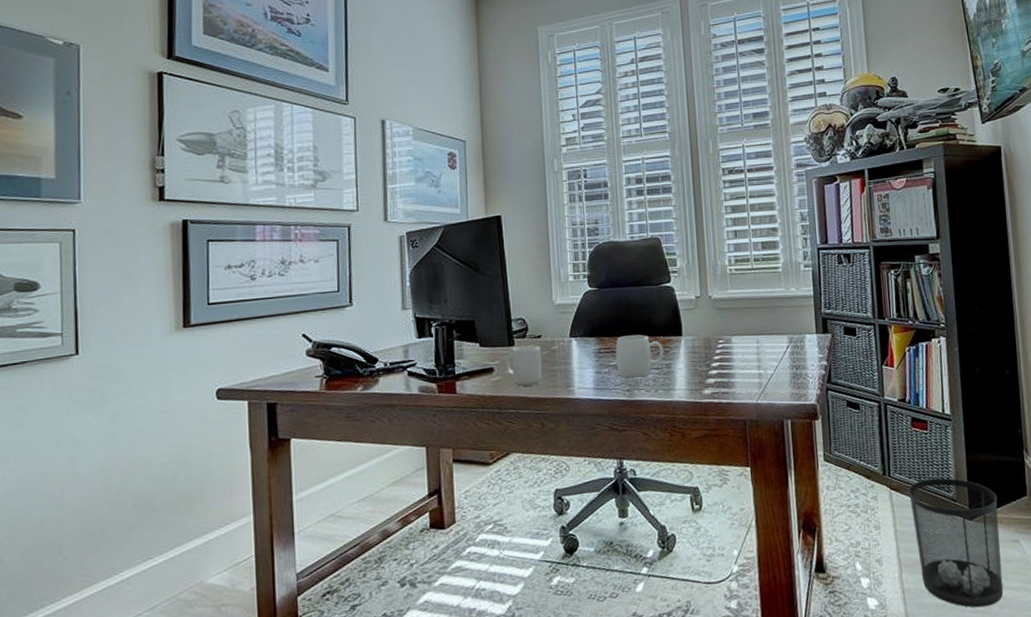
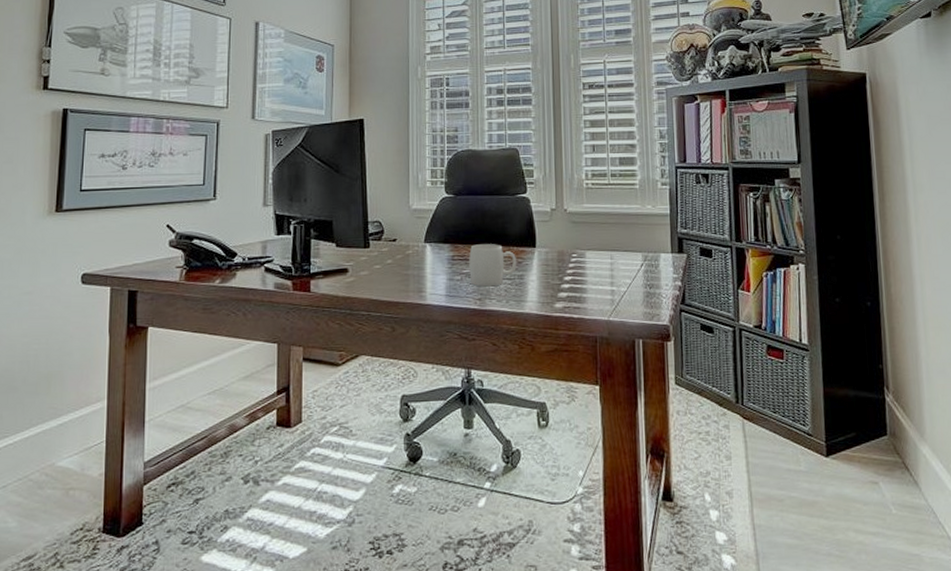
cup: present [506,345,543,387] -> none [361,248,395,289]
waste bin: present [908,477,1004,608] -> none [761,410,861,551]

